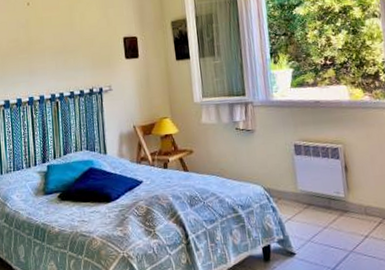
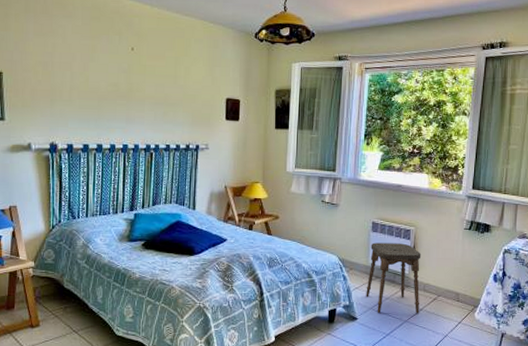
stool: none [296,163,365,245] -> present [366,242,421,313]

